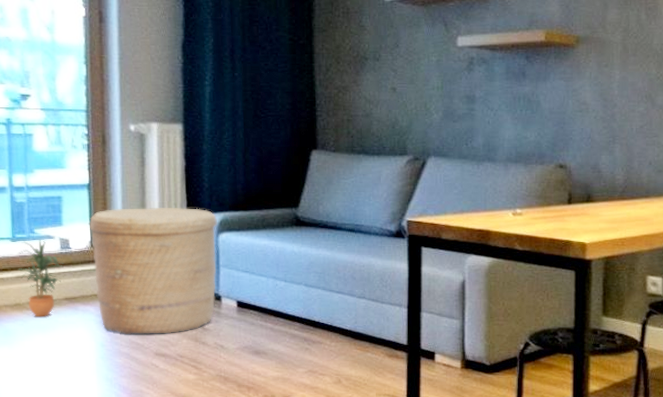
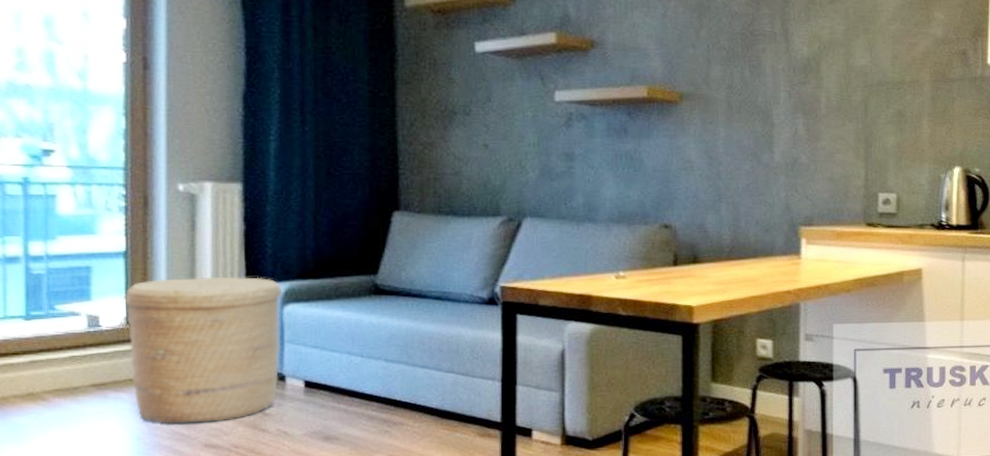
potted plant: present [18,240,64,316] -> none [32,317,92,407]

